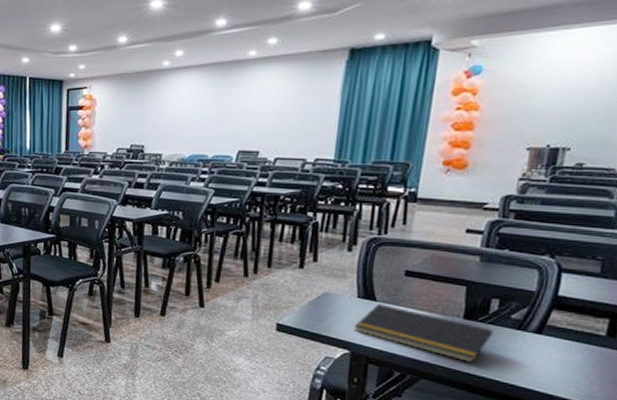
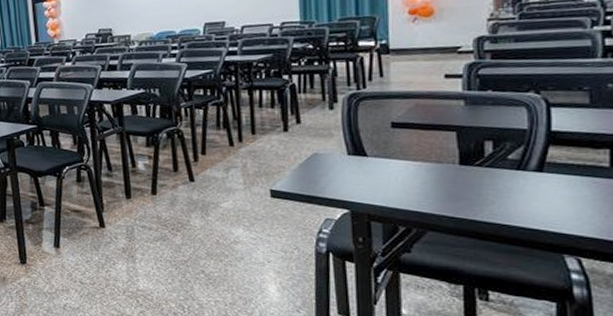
notepad: present [354,303,493,364] -> none [350,158,492,210]

